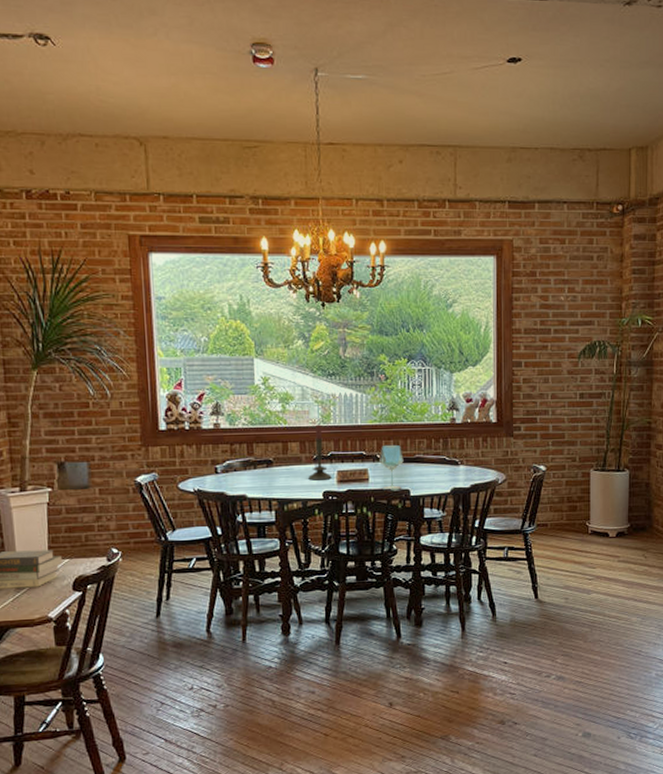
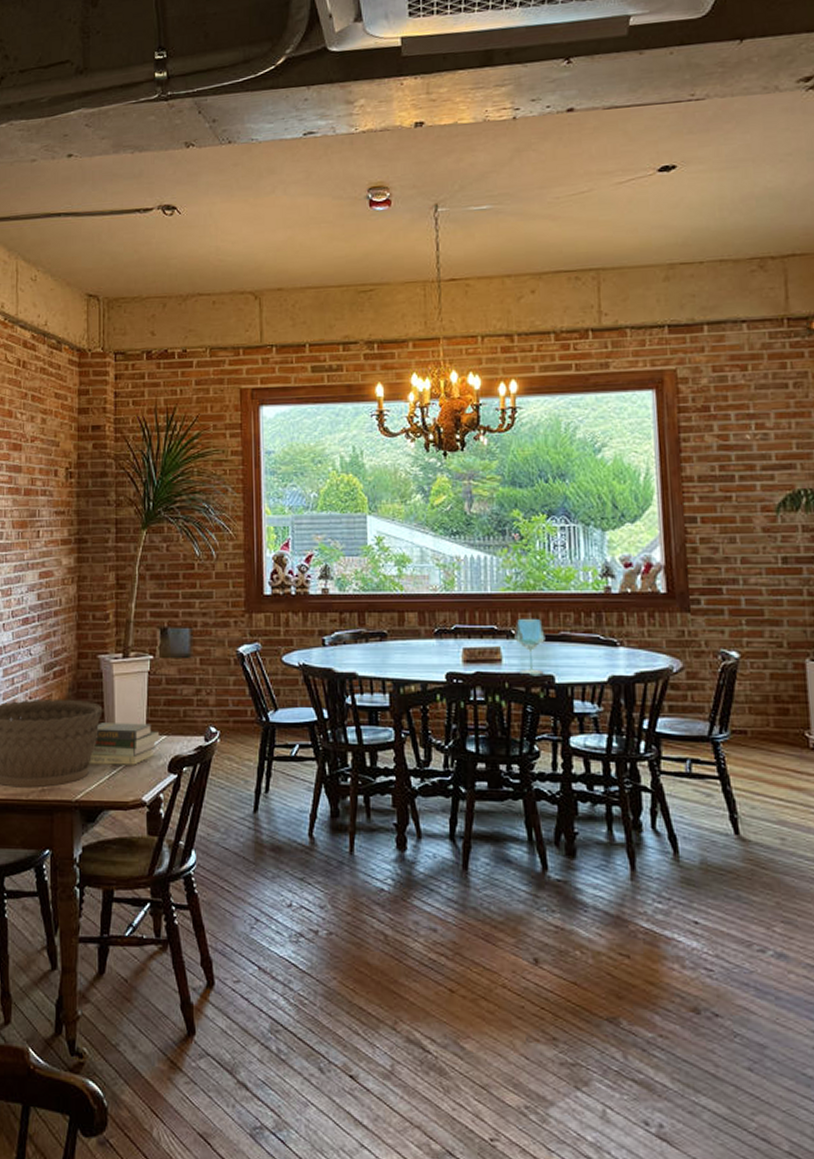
candle: present [308,423,332,481] -> none [428,590,457,659]

